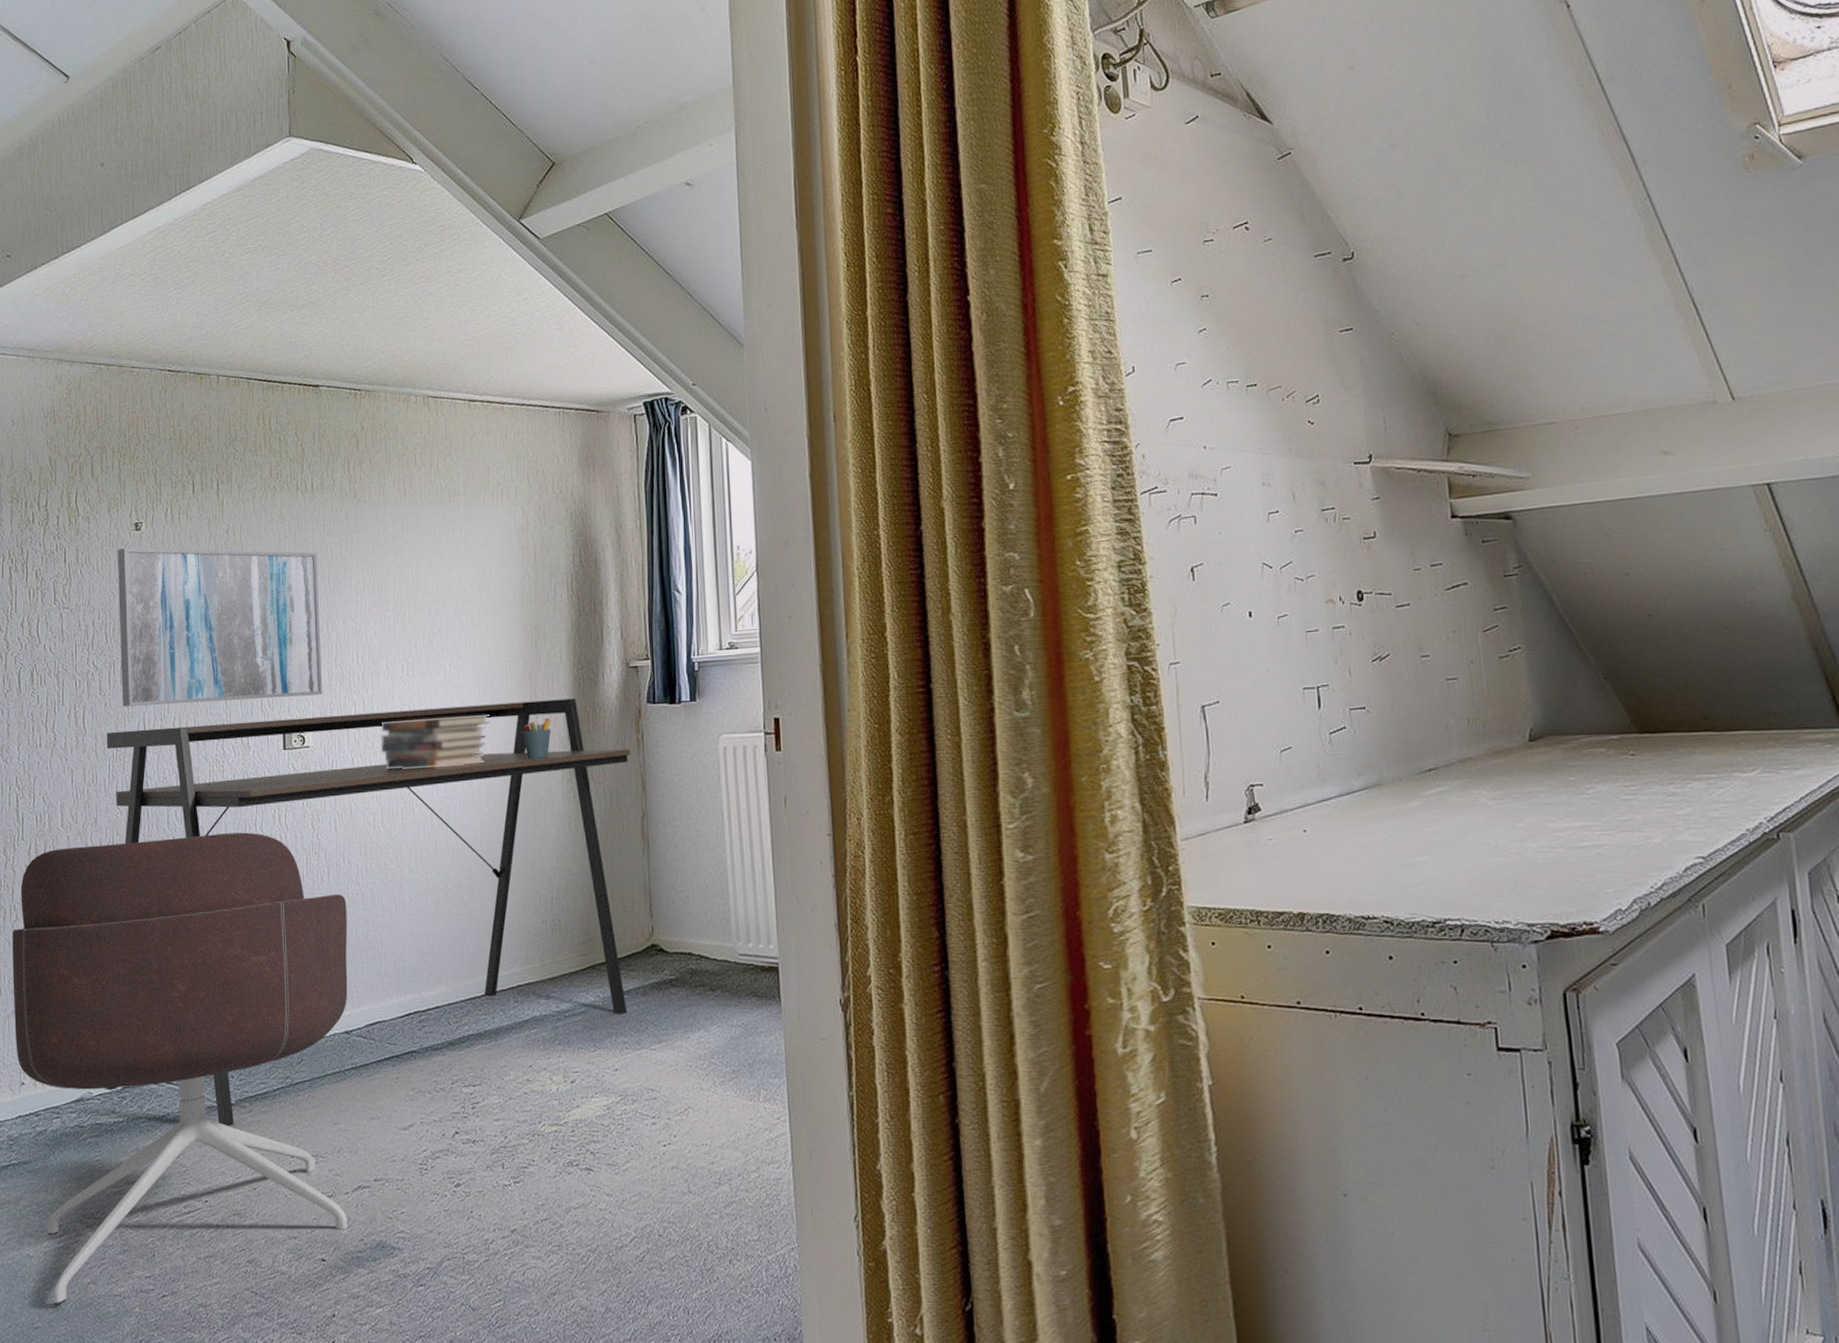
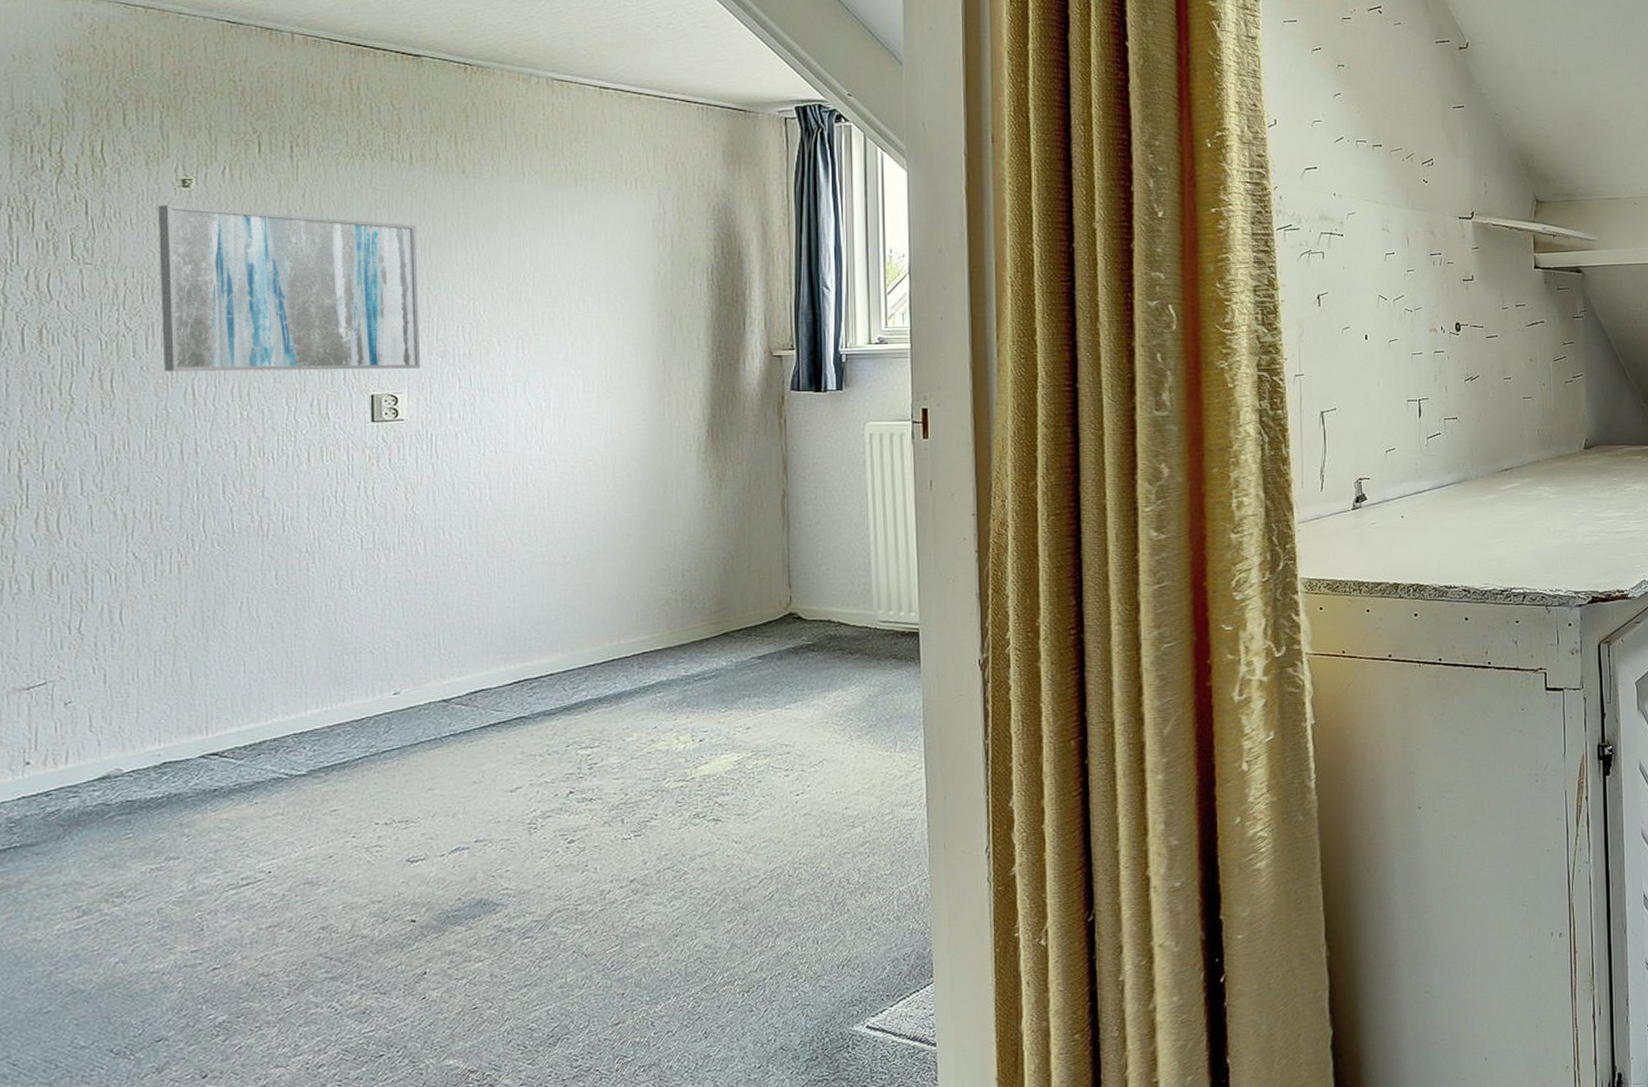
office chair: present [12,832,348,1305] -> none [13,504,447,988]
desk: present [105,698,632,1127] -> none [138,383,773,798]
book stack: present [380,714,490,770] -> none [489,394,618,445]
pen holder: present [522,715,551,759] -> none [653,397,686,439]

